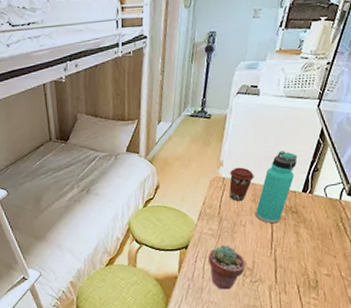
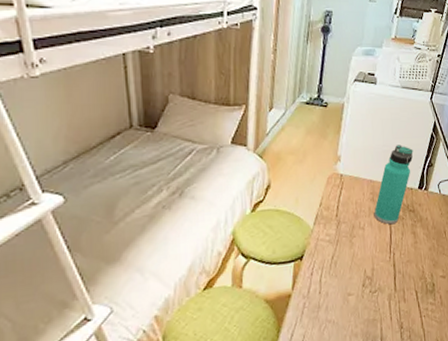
potted succulent: present [208,245,246,290] -> none [326,252,365,305]
coffee cup: present [229,167,254,201] -> none [347,162,372,201]

